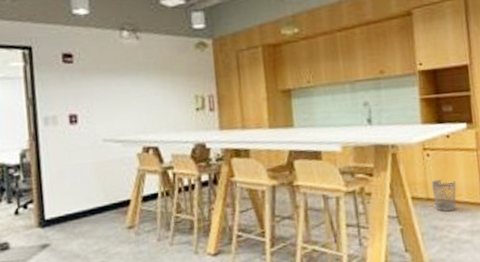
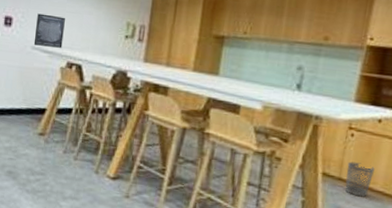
wall art: none [102,103,135,137] -> present [33,13,65,48]

